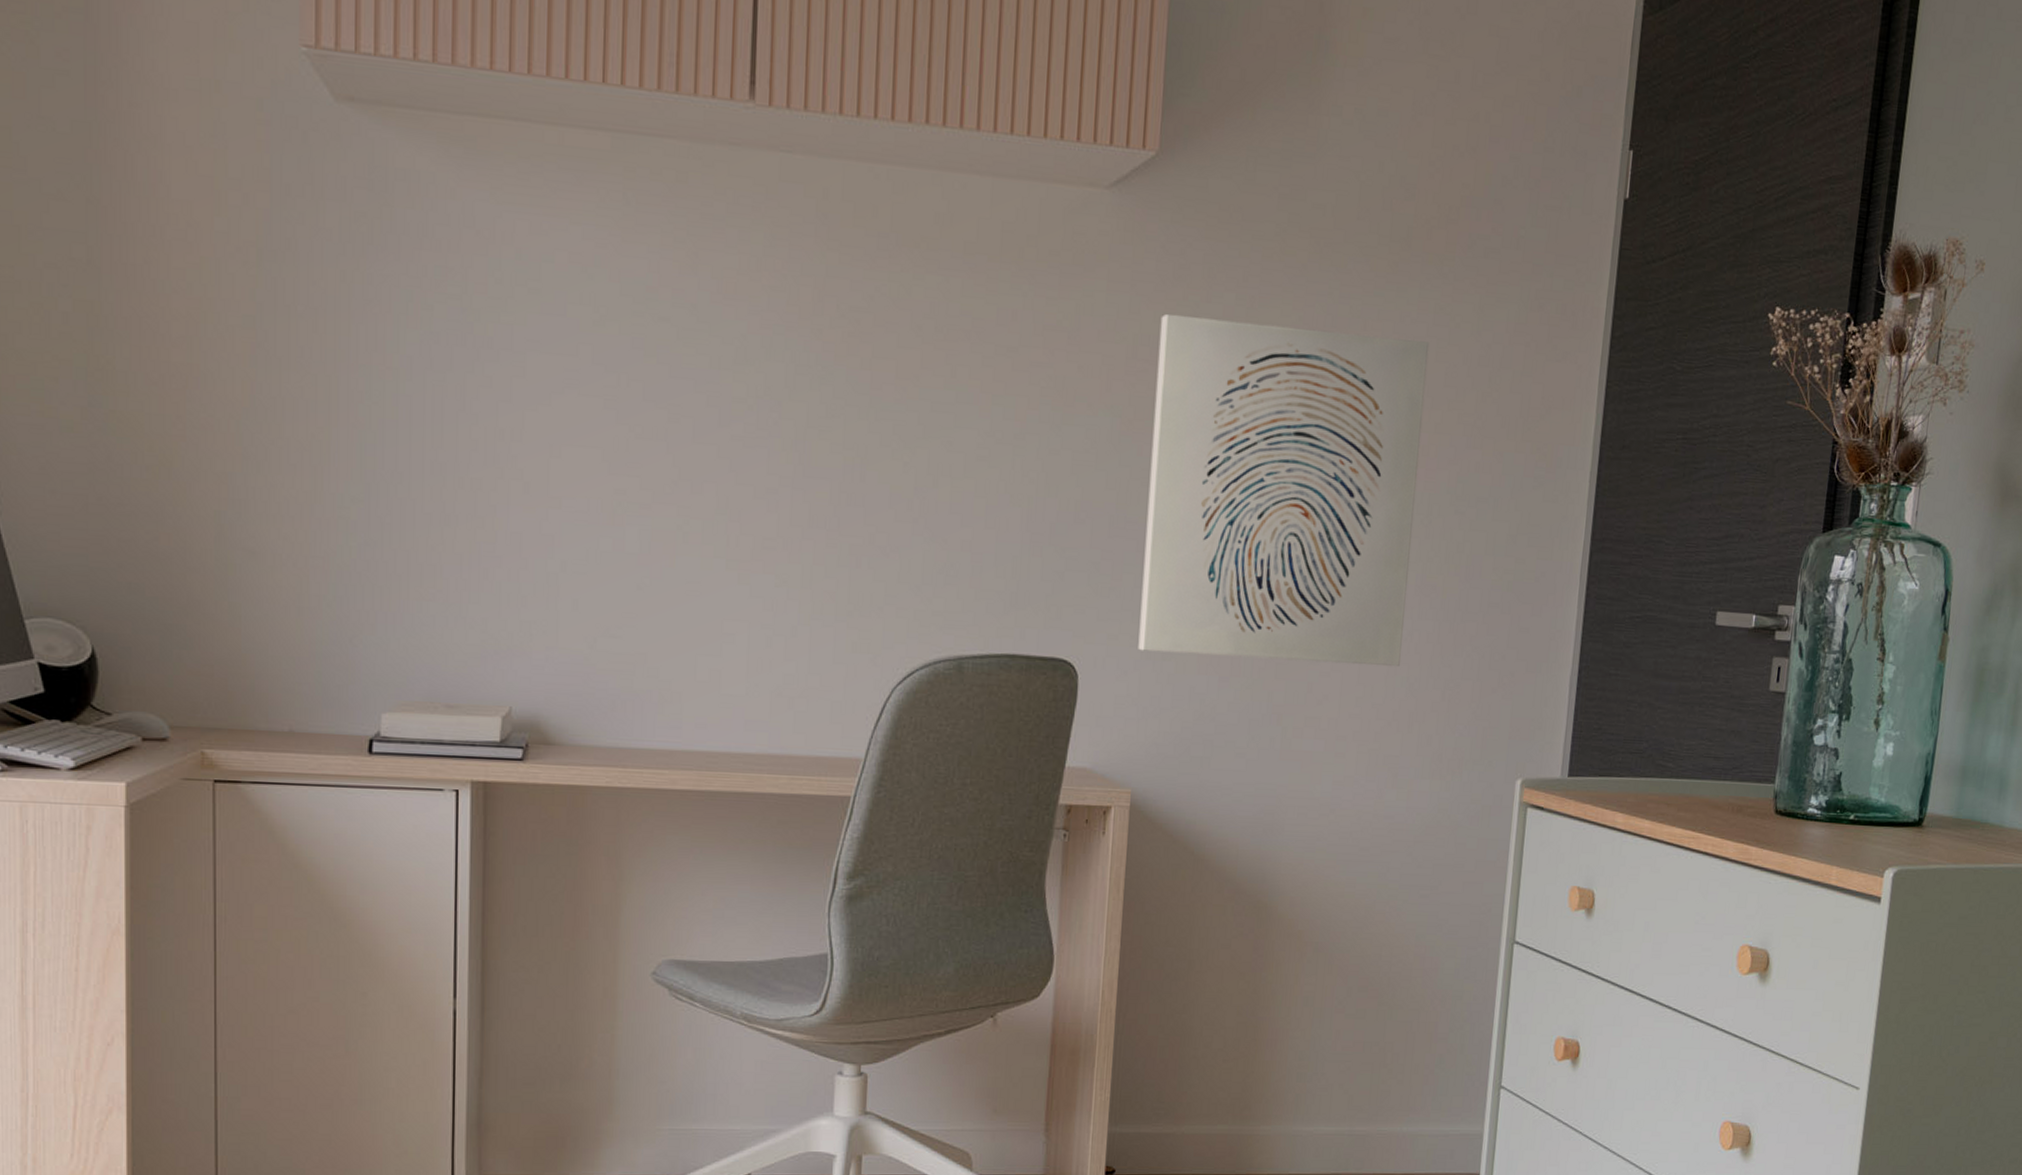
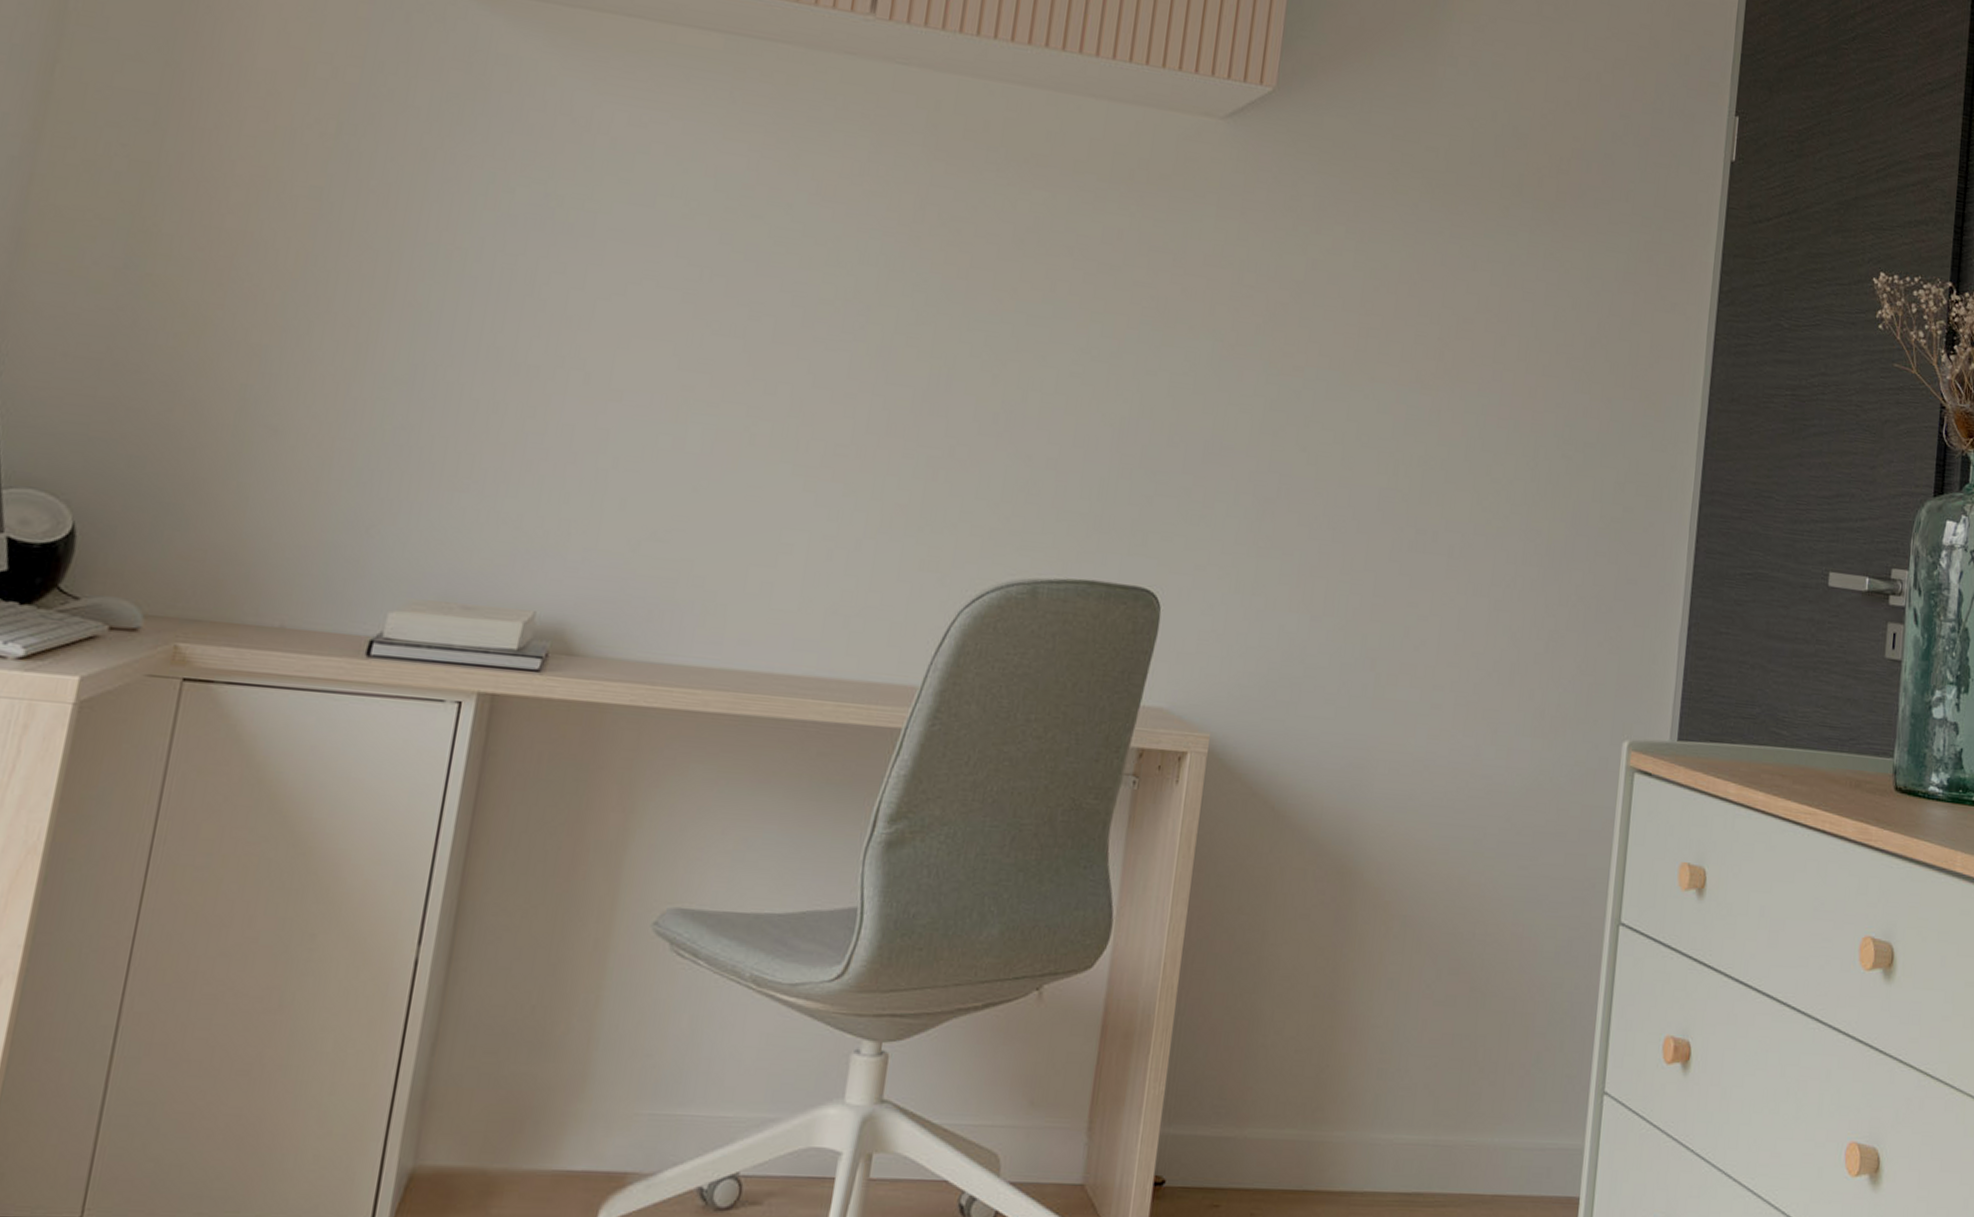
wall art: present [1138,314,1430,667] -> none [1226,243,1539,615]

